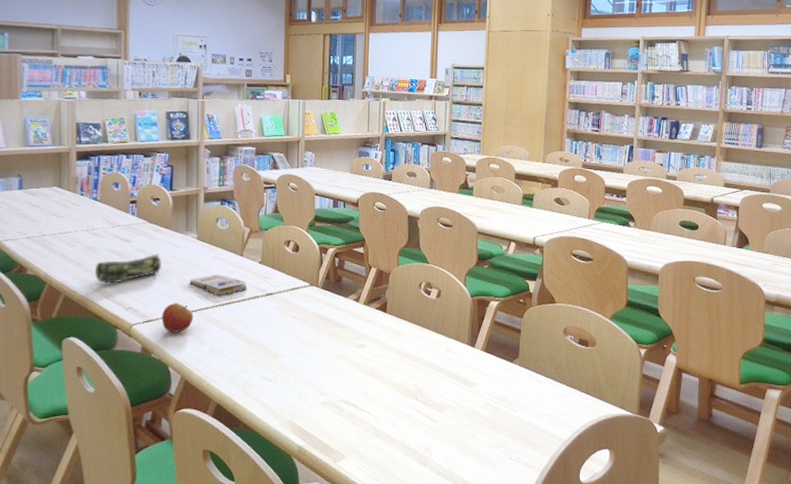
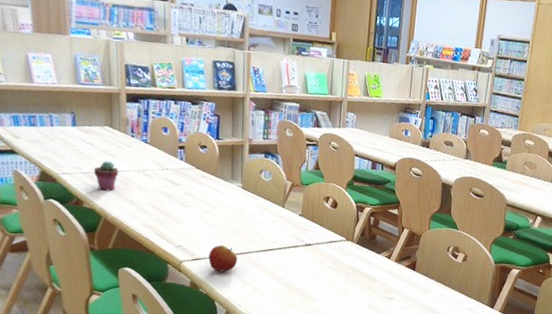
potted succulent: none [39,223,66,255] -> present [93,161,119,191]
pencil case: present [94,254,161,284] -> none [146,198,208,223]
paperback book: present [189,274,248,296] -> none [234,222,288,243]

